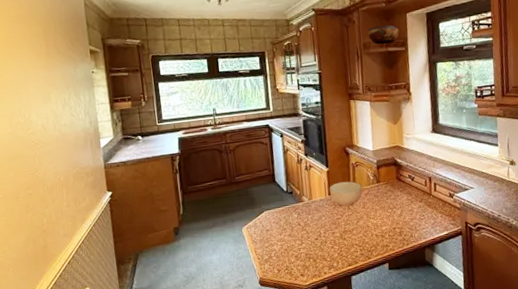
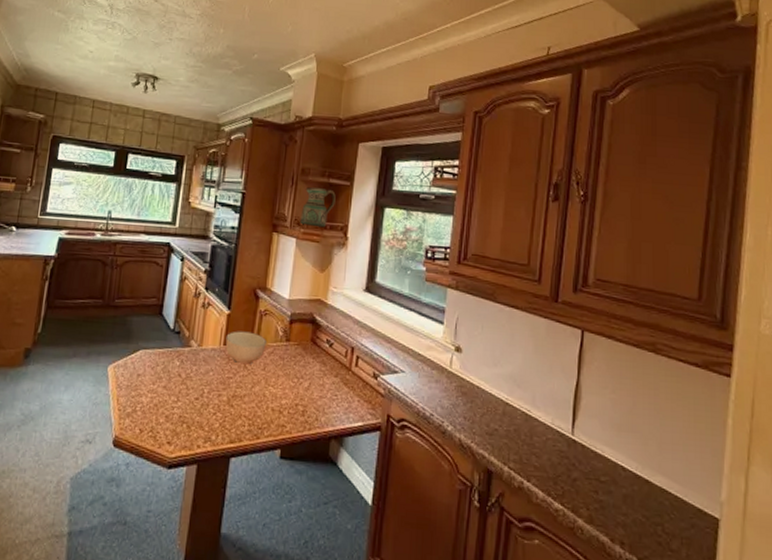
decorative bowl: present [367,25,400,45] -> none [308,151,347,175]
ceramic pitcher: none [369,56,396,90] -> present [300,187,336,228]

